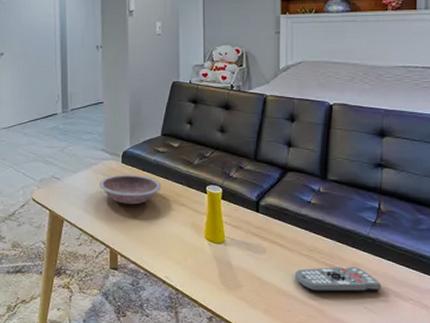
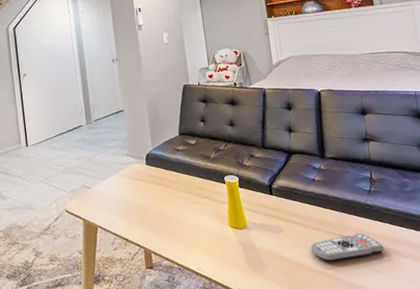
bowl: present [99,174,162,204] -> none [127,174,185,204]

